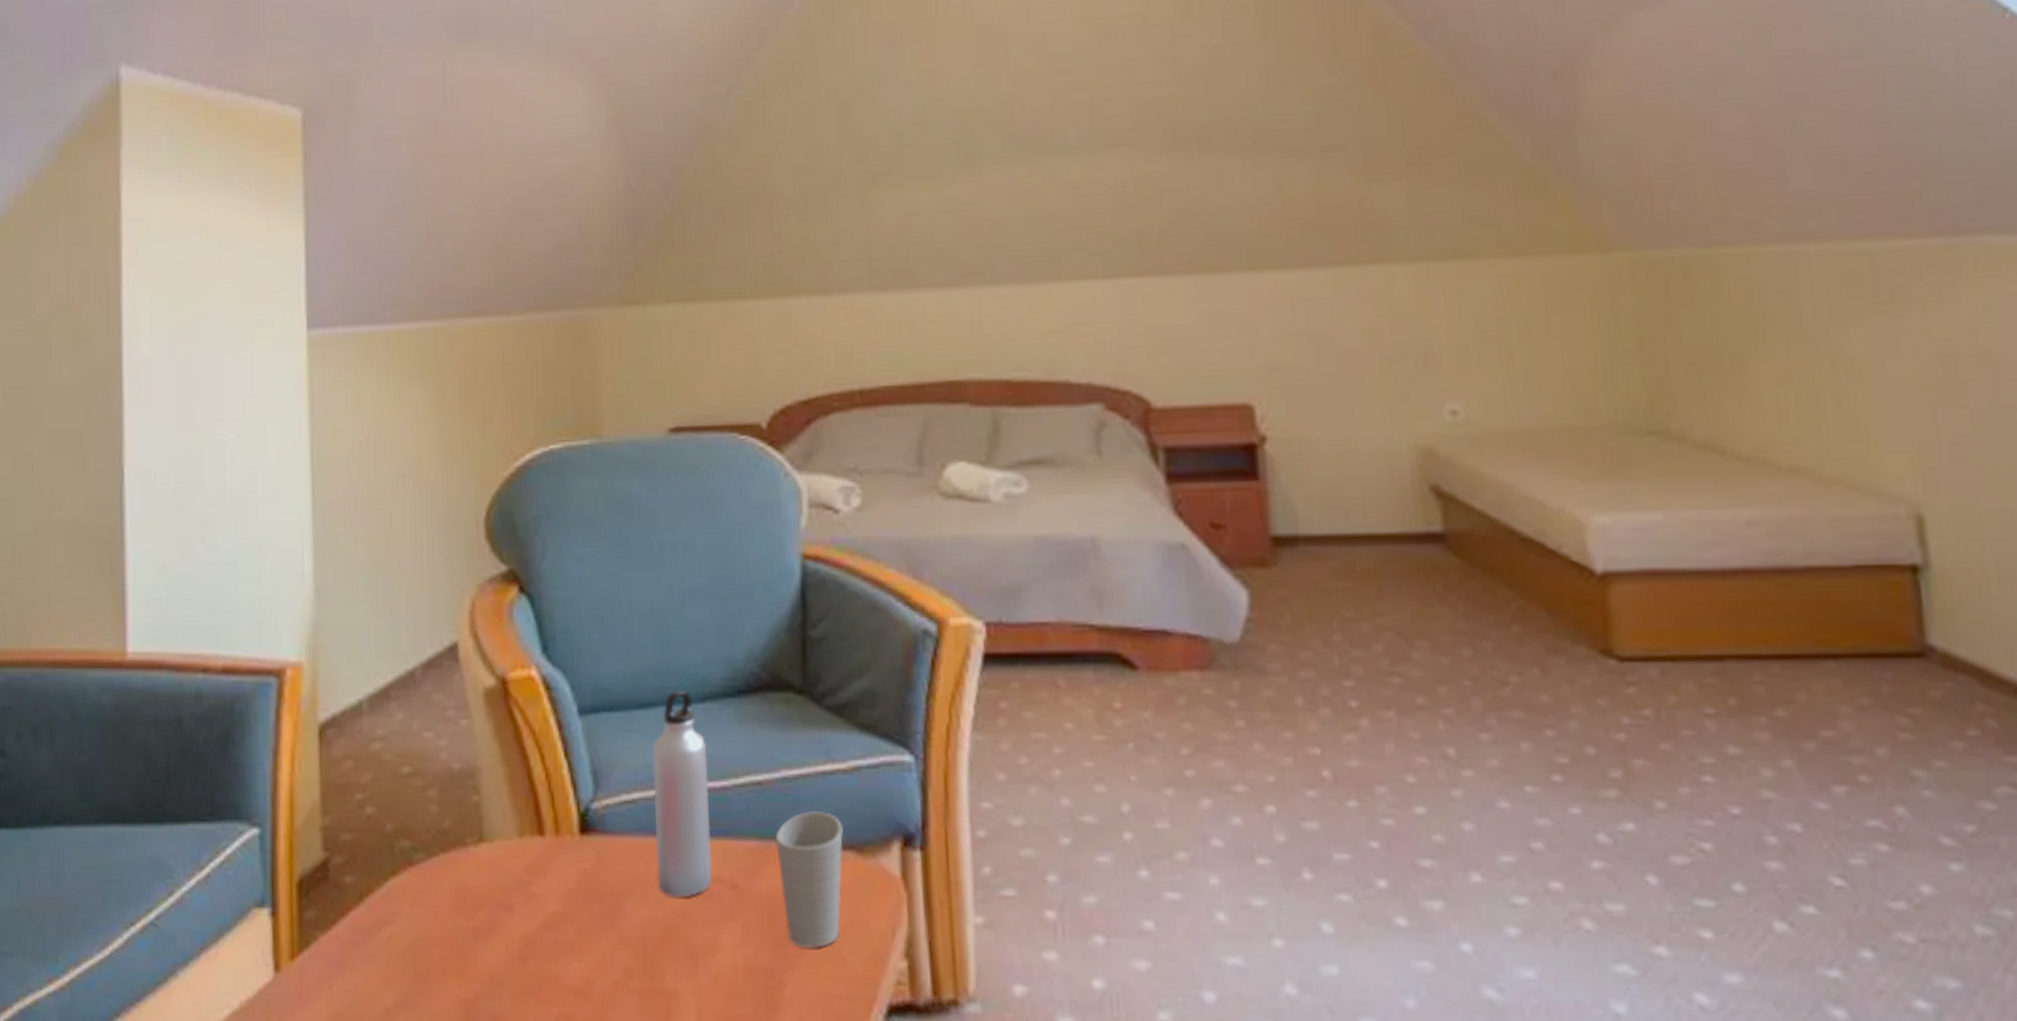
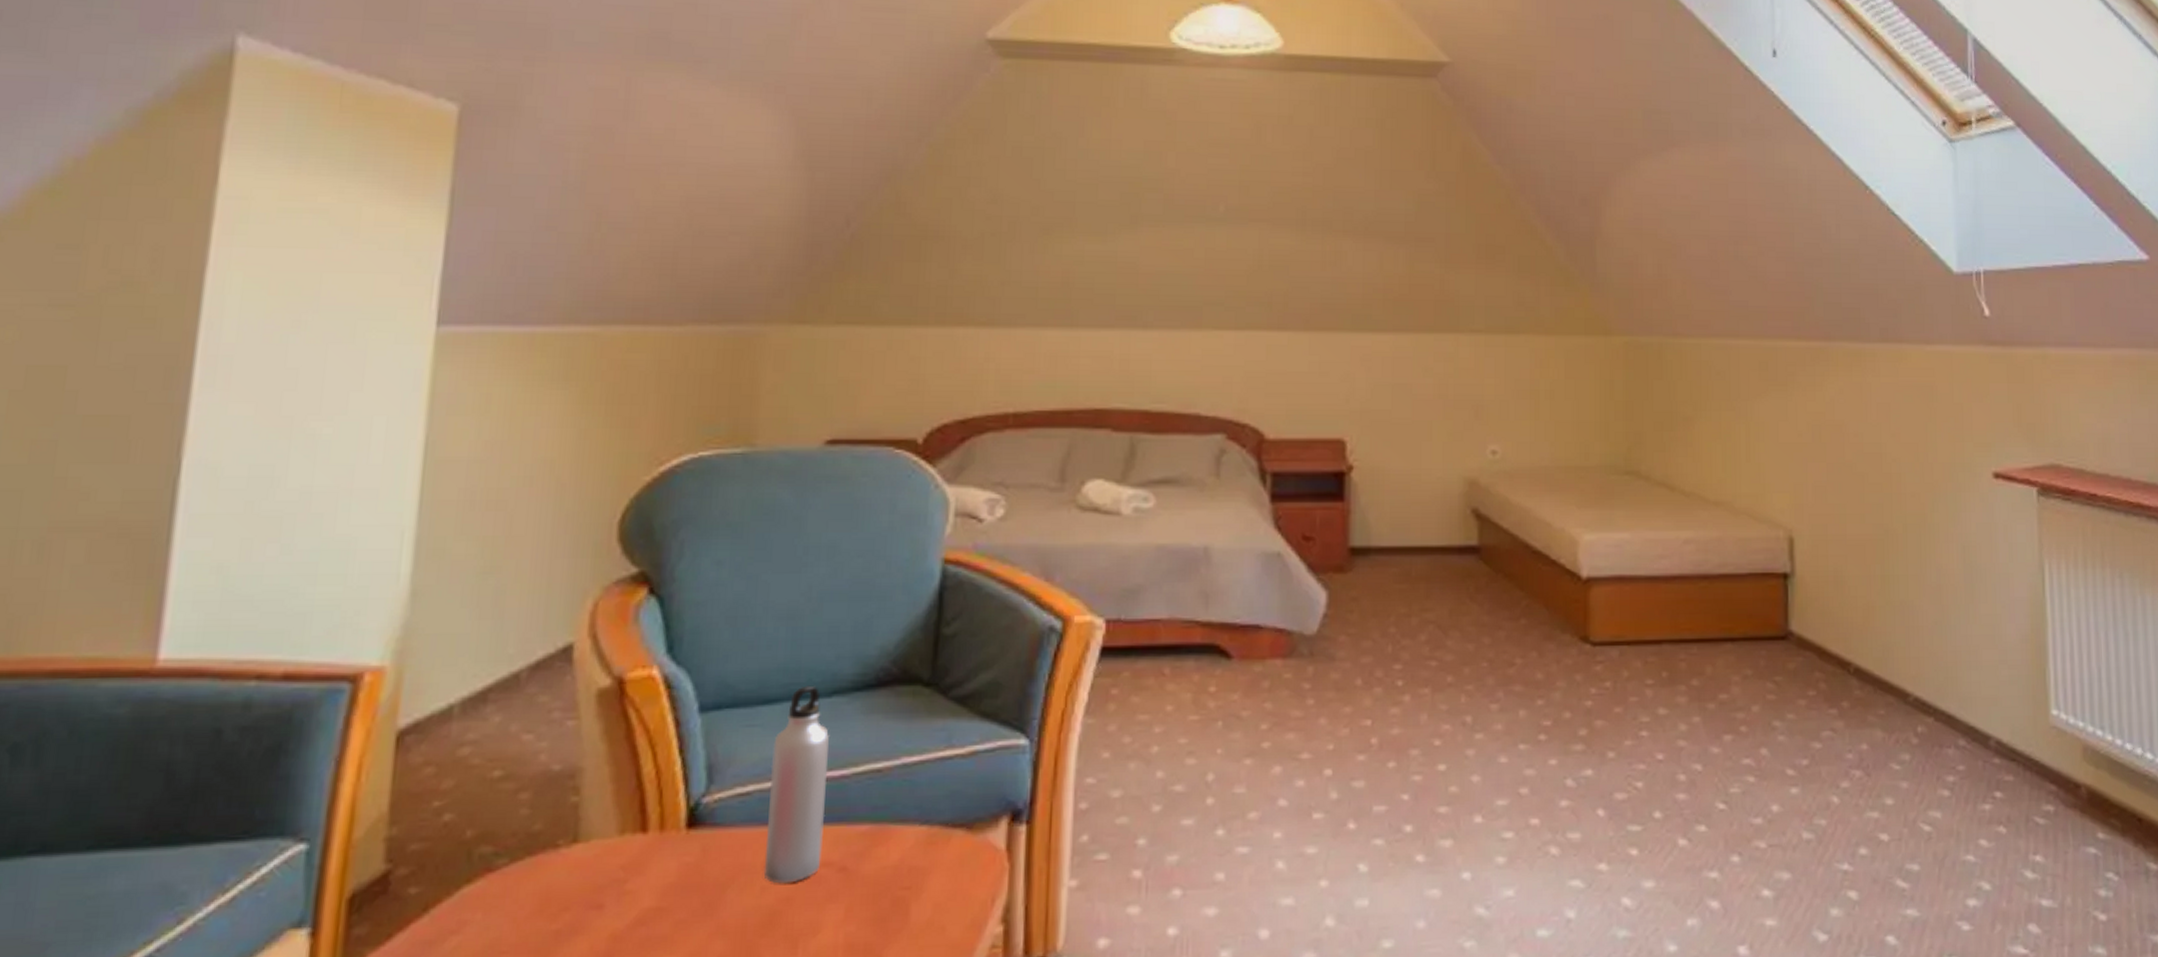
cup: present [775,811,843,948] -> none [888,794,955,922]

